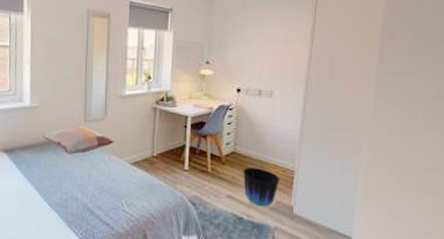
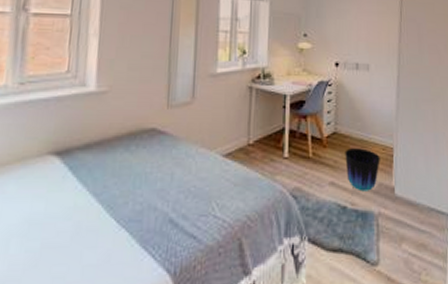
decorative pillow: present [43,125,115,155] -> none [112,113,205,151]

